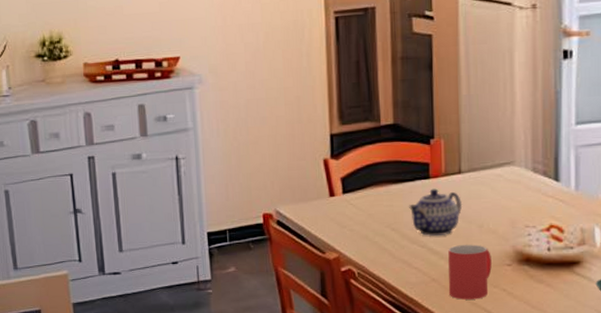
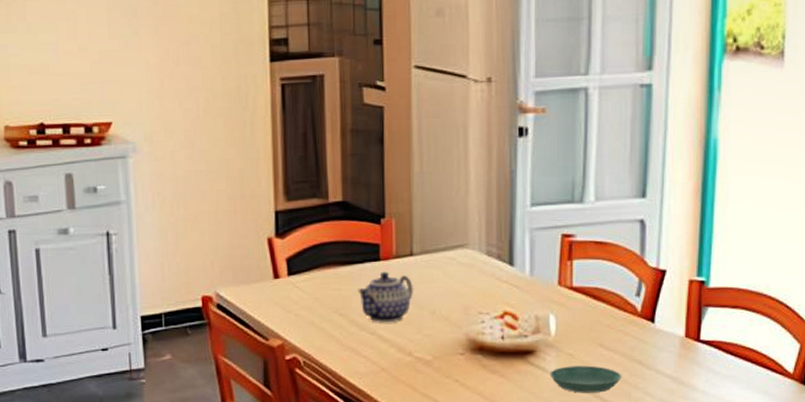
mug: present [448,244,492,300] -> none [398,332,444,391]

